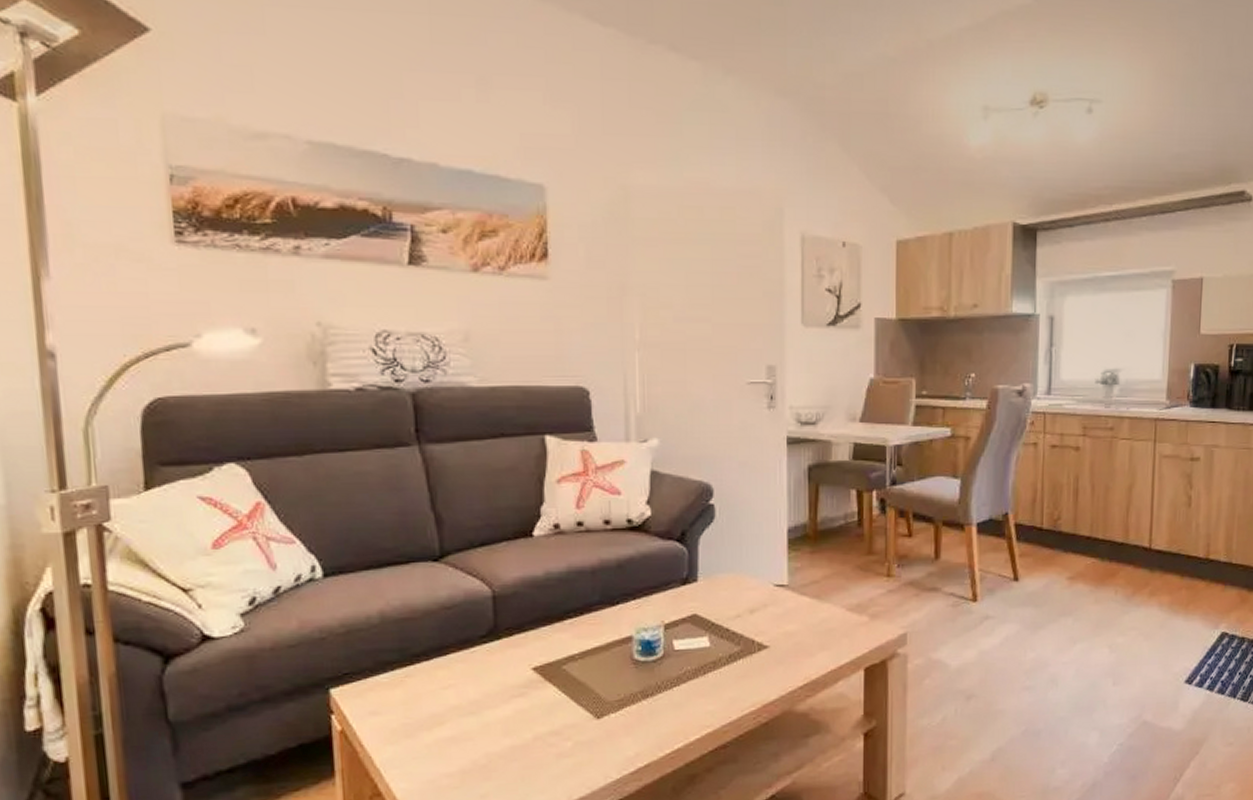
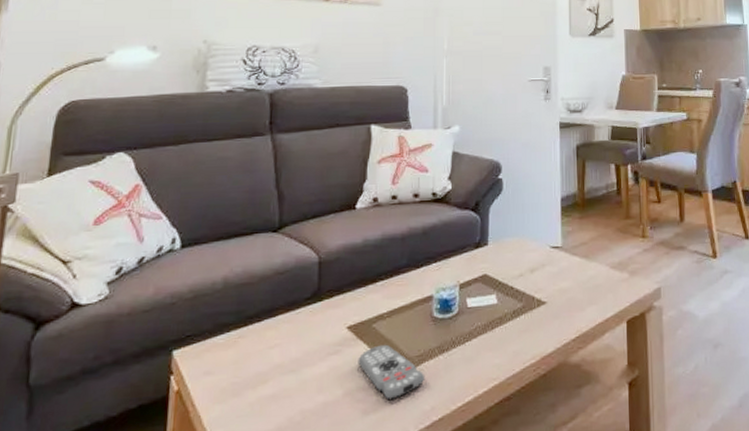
remote control: none [547,687,627,746] -> present [358,344,425,401]

